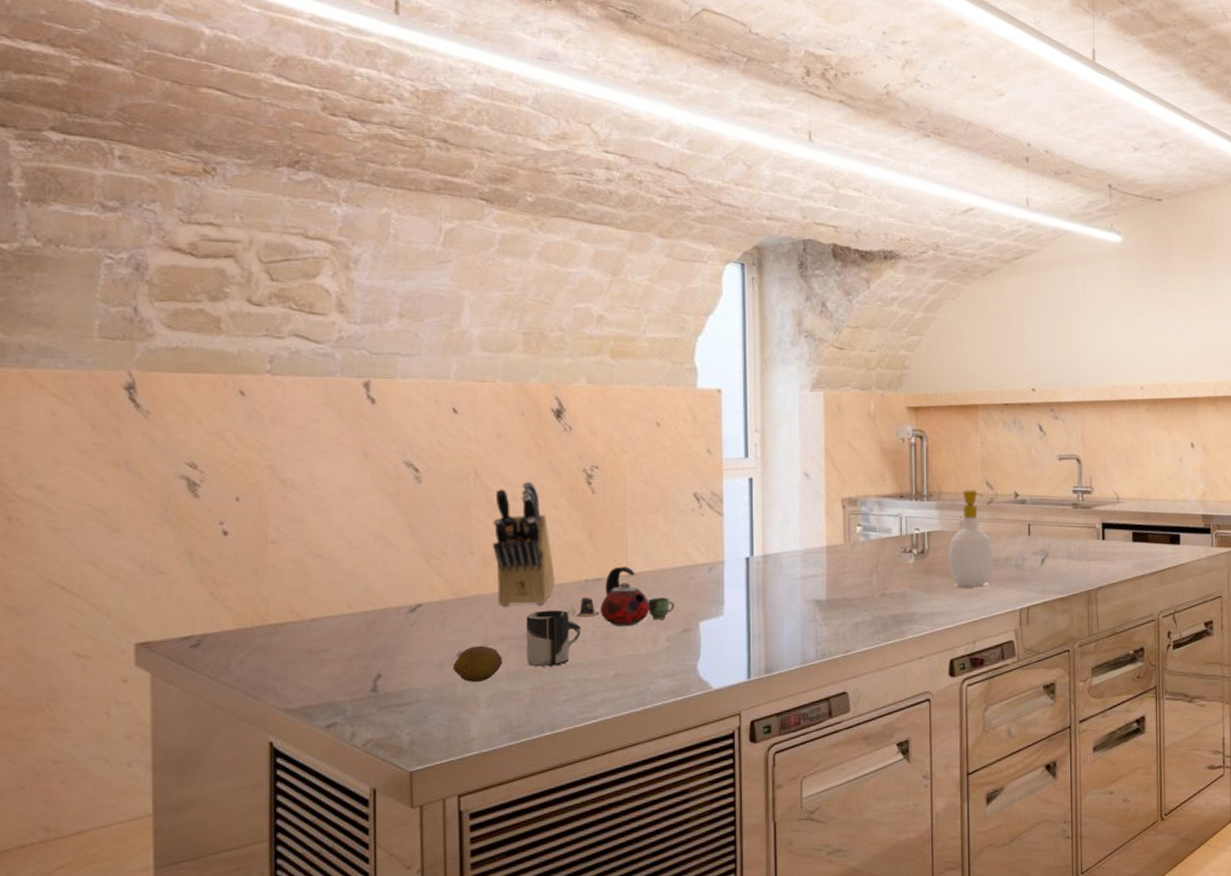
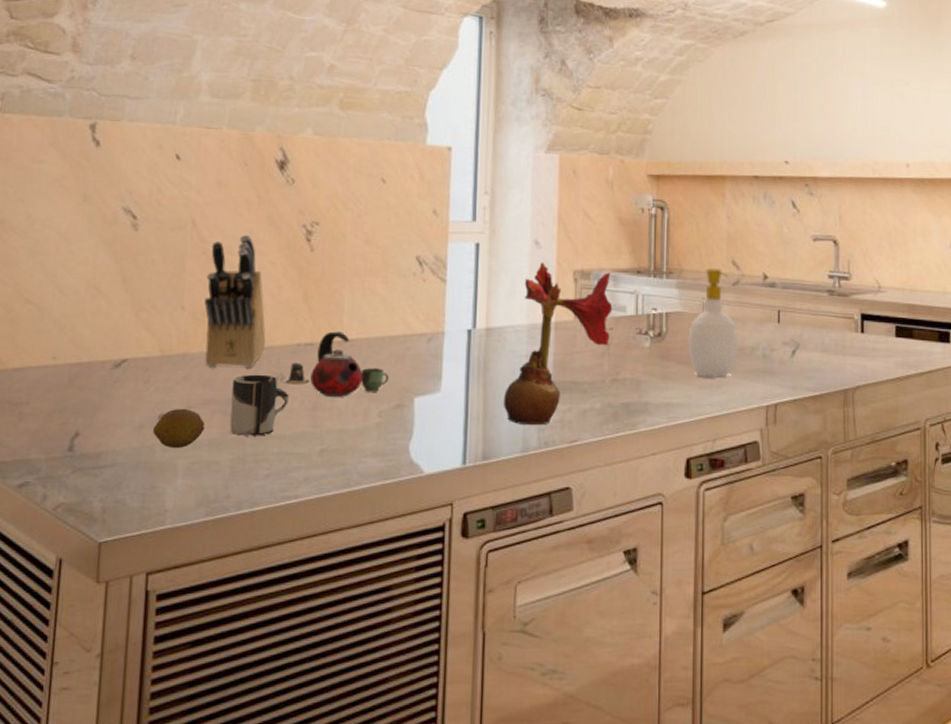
flower: none [782,492,881,640] -> present [503,262,614,426]

